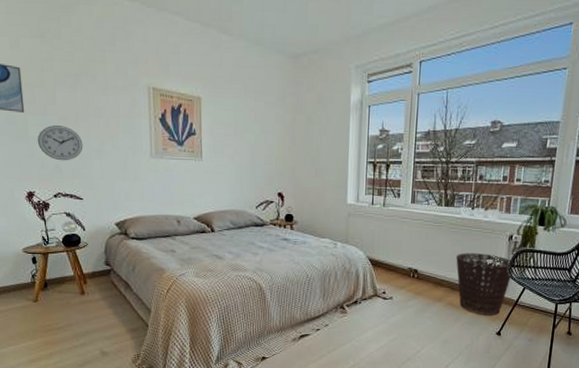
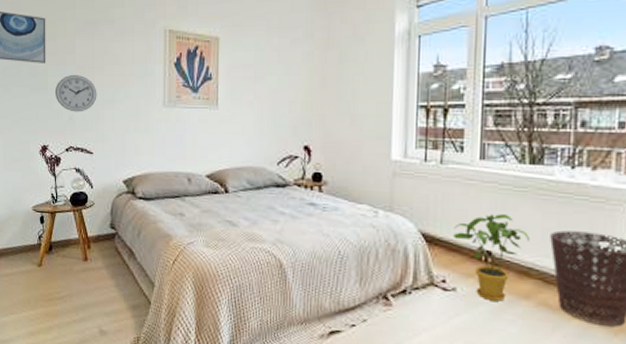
house plant: none [391,243,443,304] -> present [453,214,530,301]

